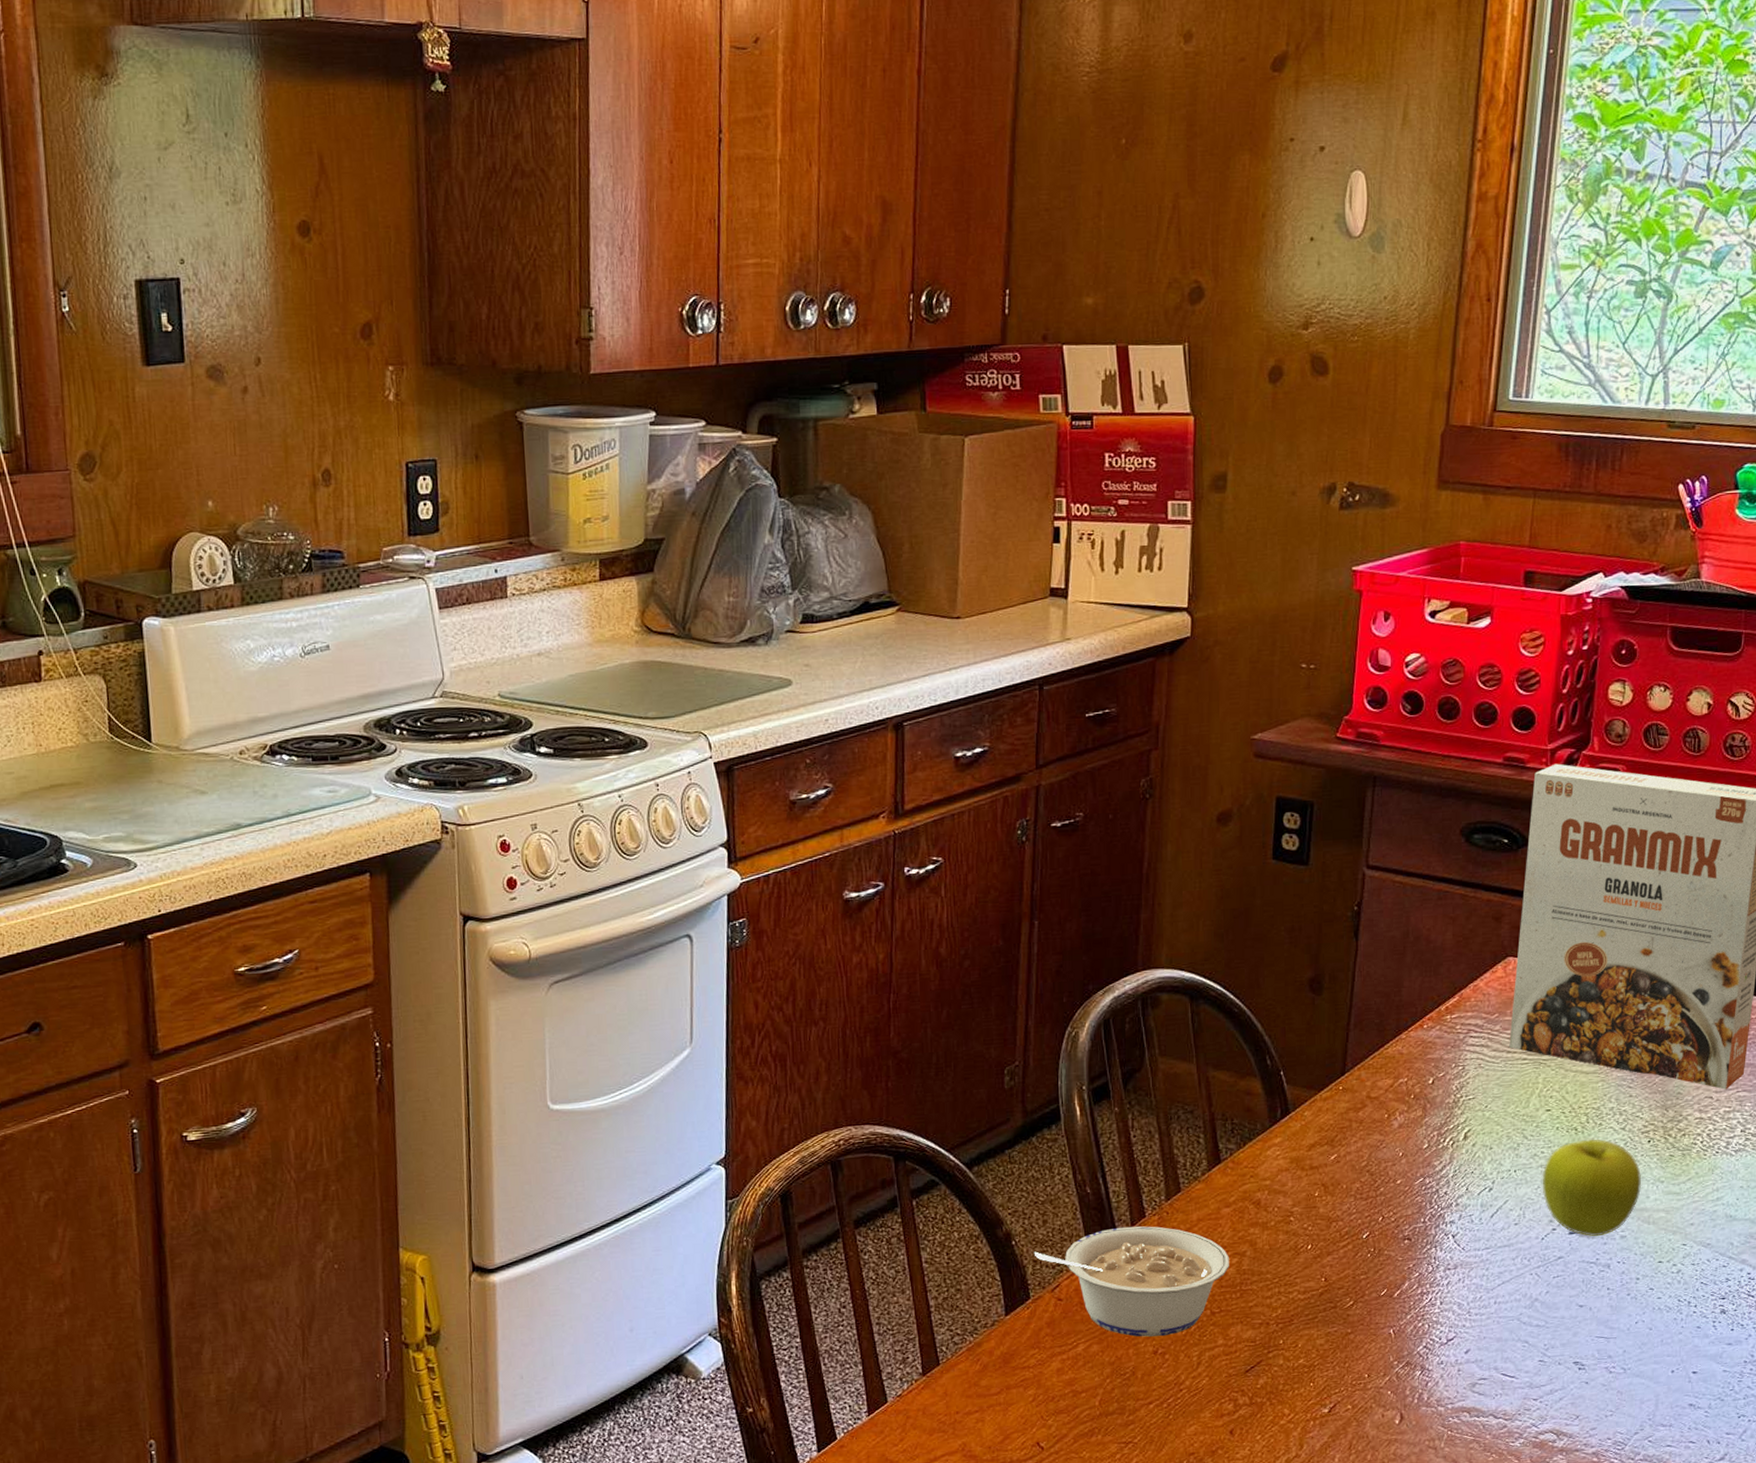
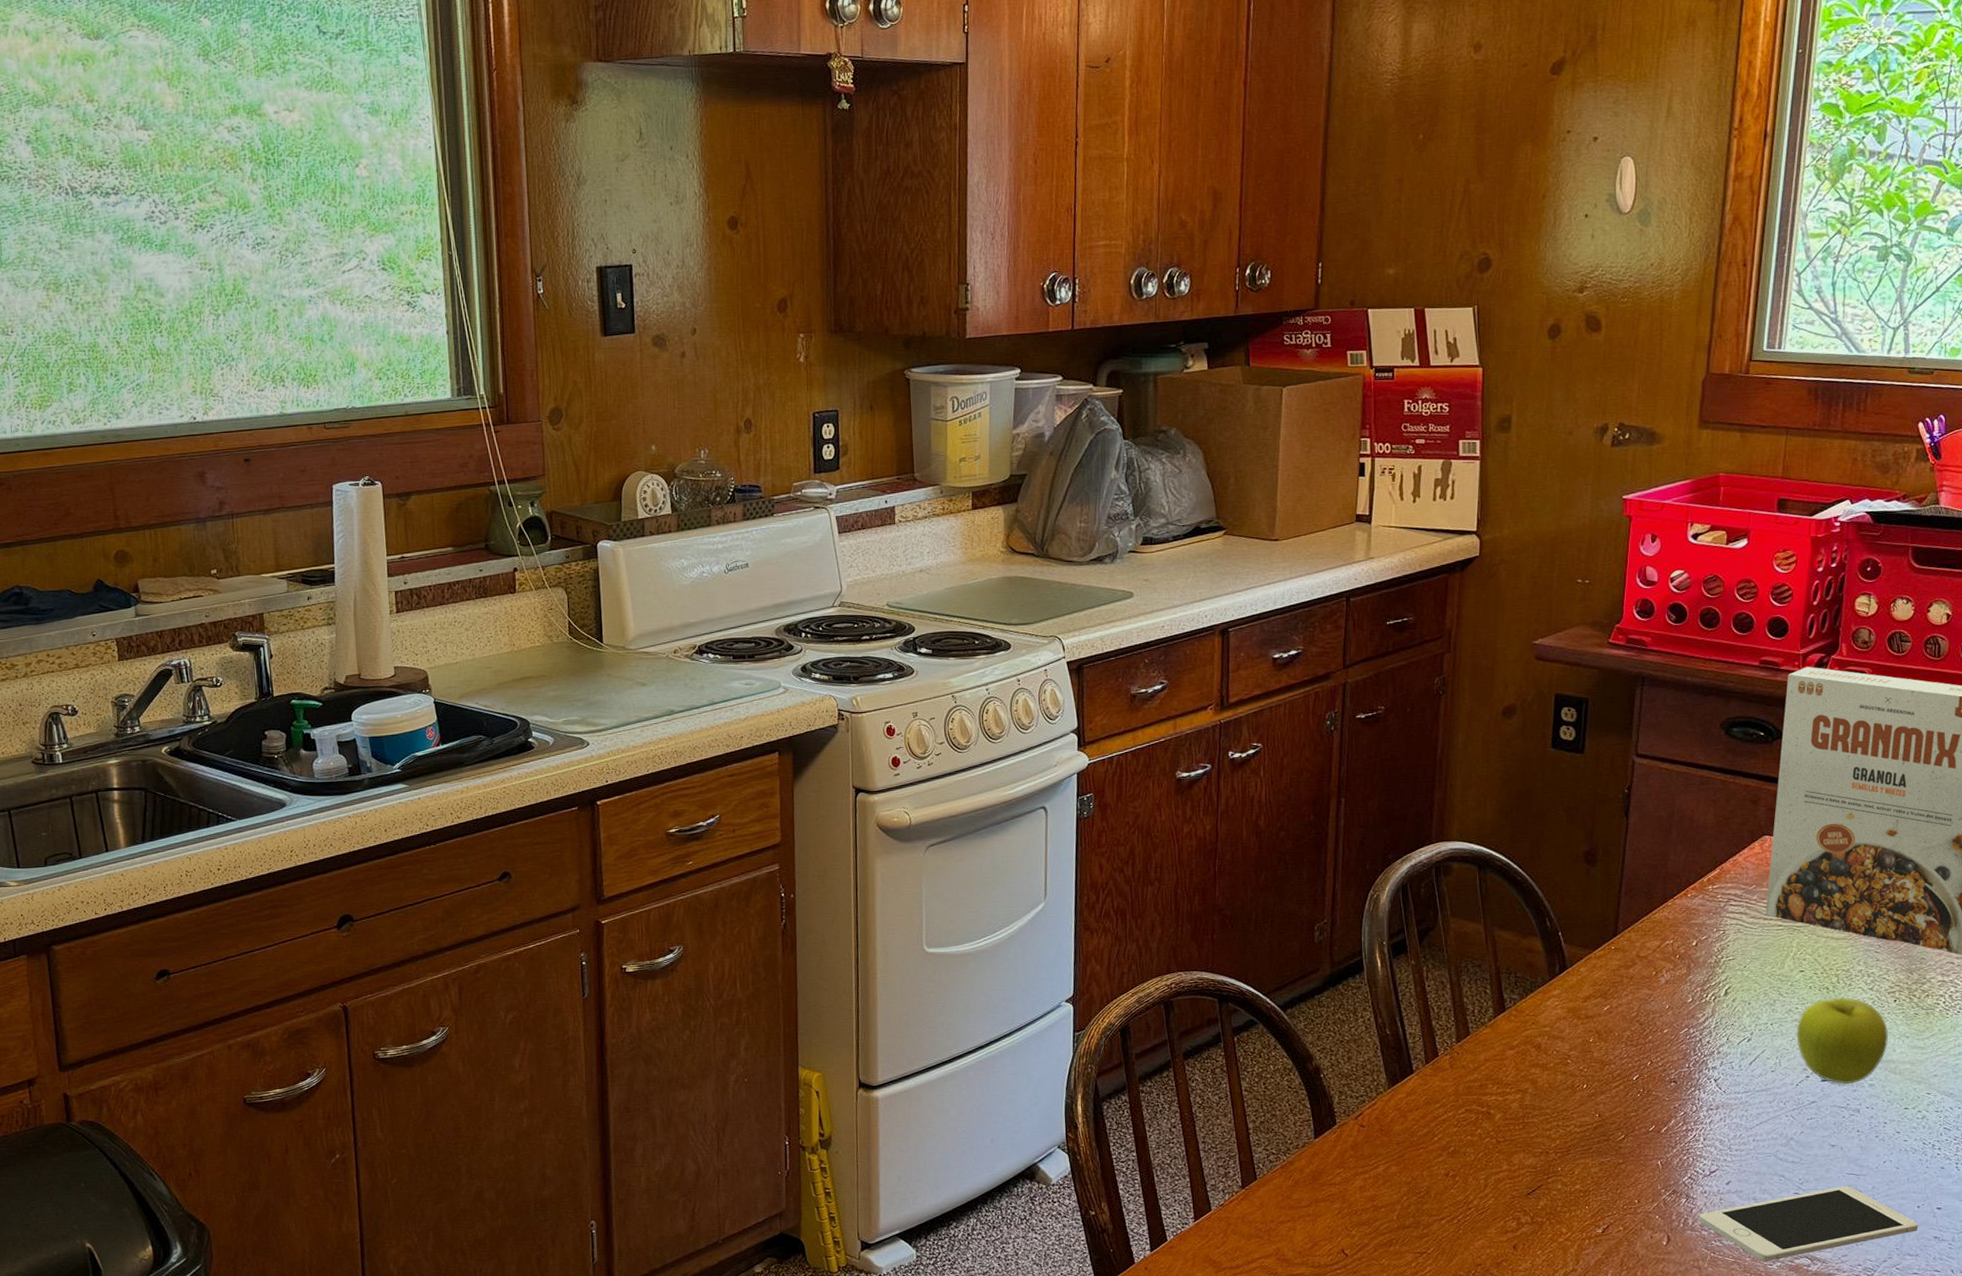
legume: present [1034,1226,1229,1337] -> none [1339,1064,1513,1161]
cell phone: none [1435,1351,1672,1439] -> present [1699,1186,1918,1262]

